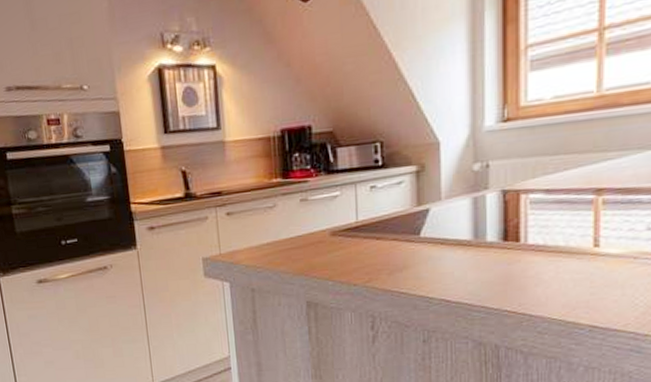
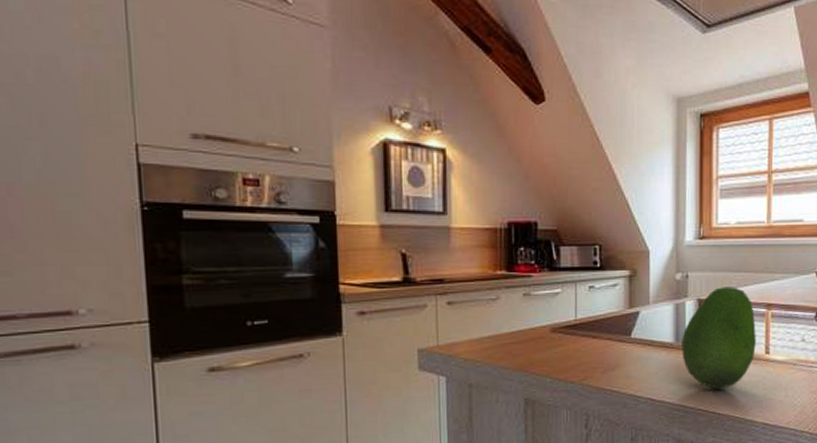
fruit: none [482,172,581,289] -> present [682,287,756,389]

